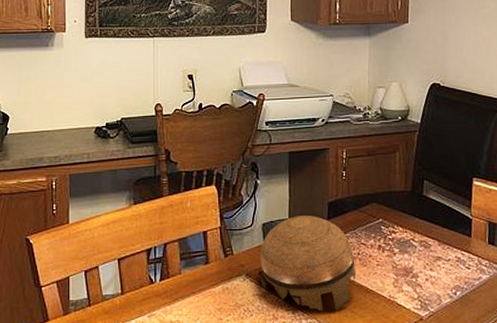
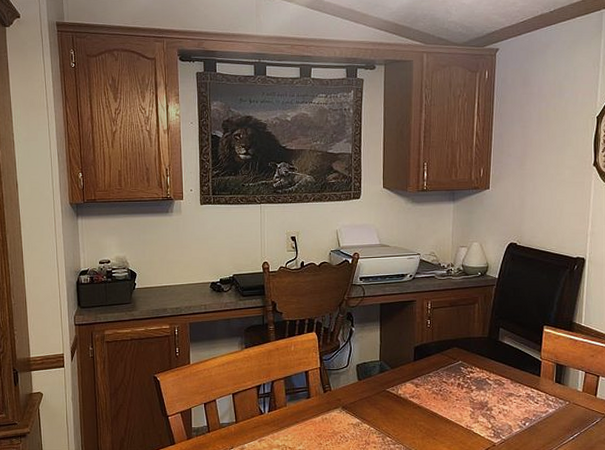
decorative bowl: present [258,216,357,311] -> none [352,358,438,437]

